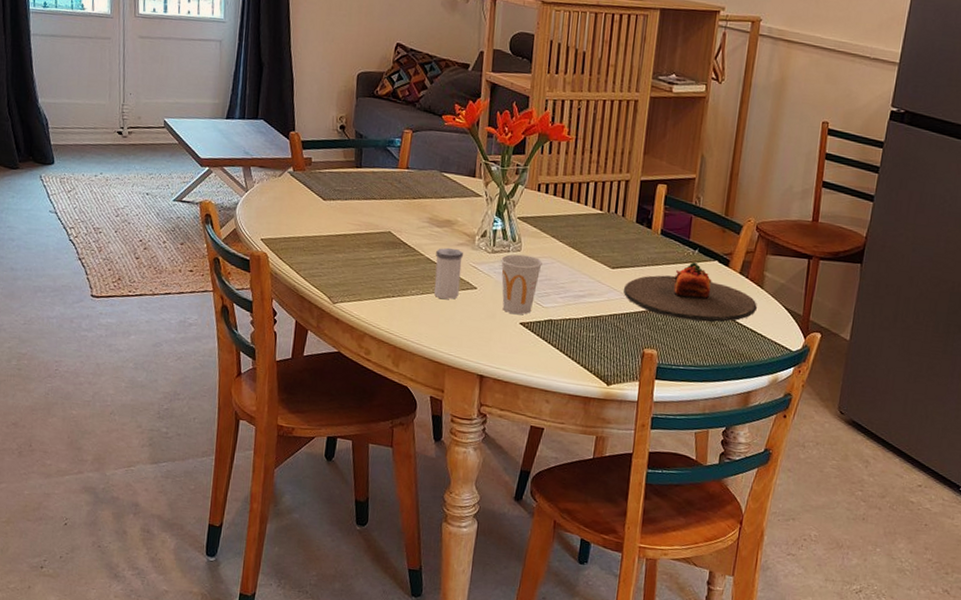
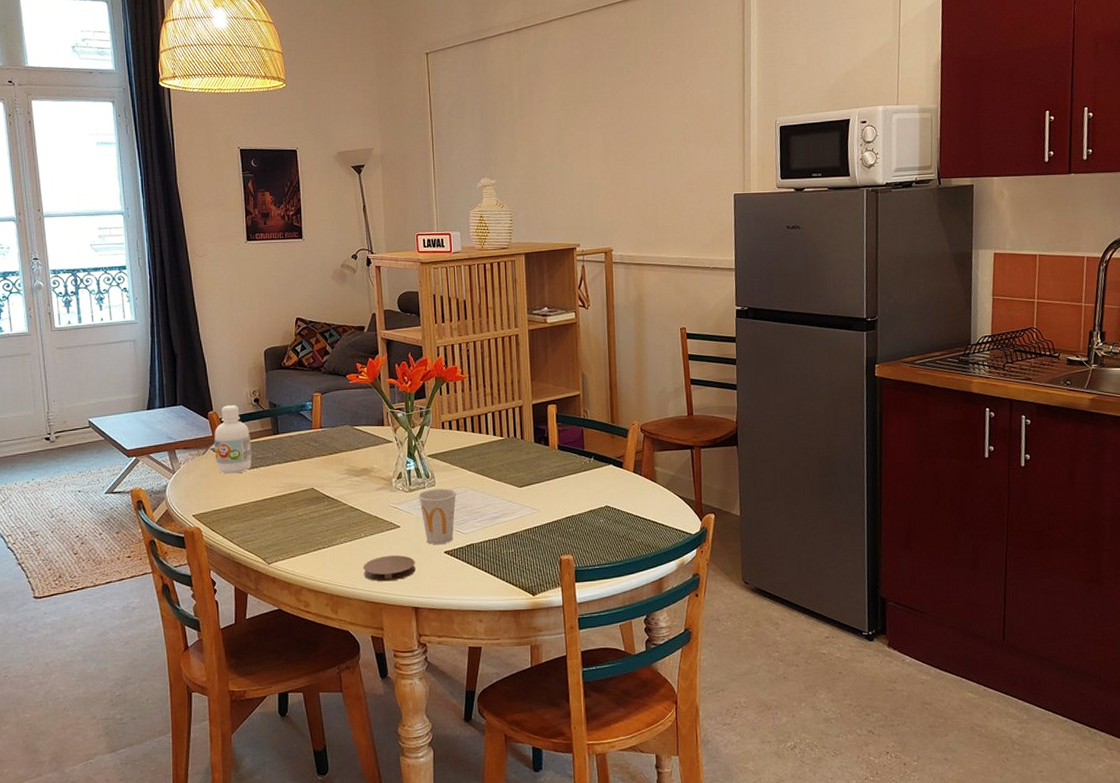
bottle: none [291,127,332,203] -> present [214,405,252,474]
coaster: none [431,316,487,344] -> present [363,555,415,582]
salt shaker: present [434,247,463,300] -> none [358,493,384,542]
plate: present [624,261,757,323] -> none [534,469,654,523]

